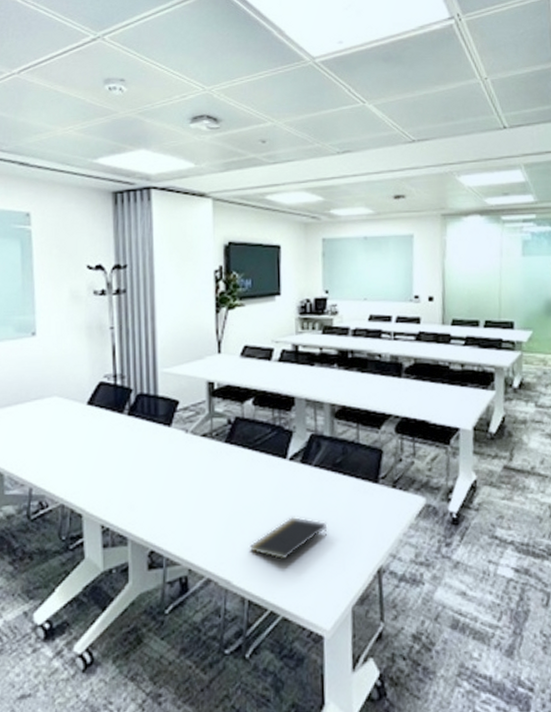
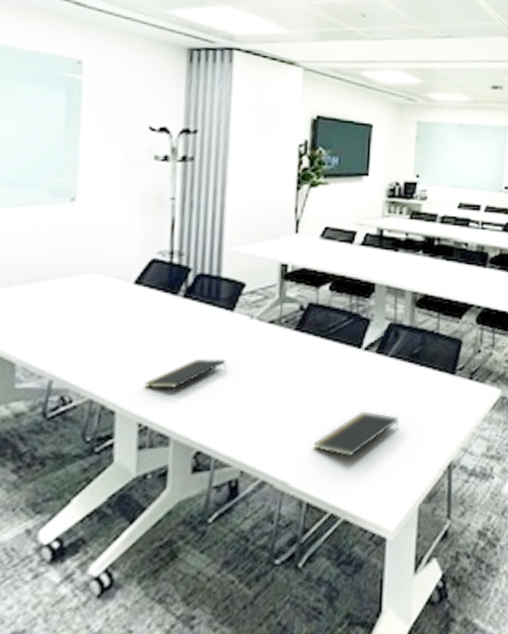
notepad: none [103,468,169,495] -> present [144,358,227,389]

